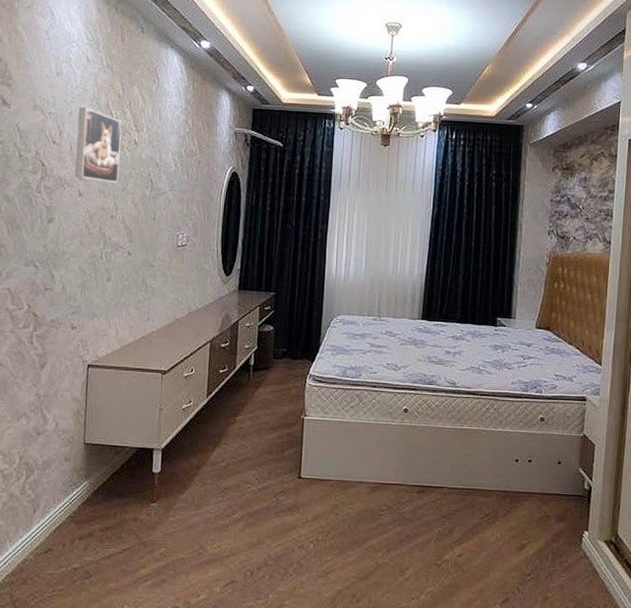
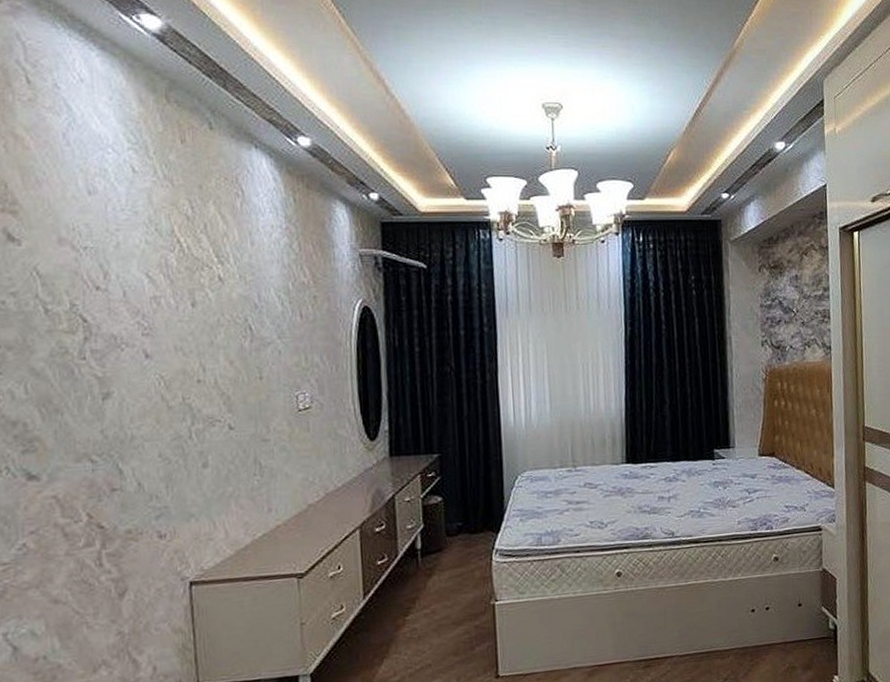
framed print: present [75,107,122,183] -> none [129,237,203,336]

